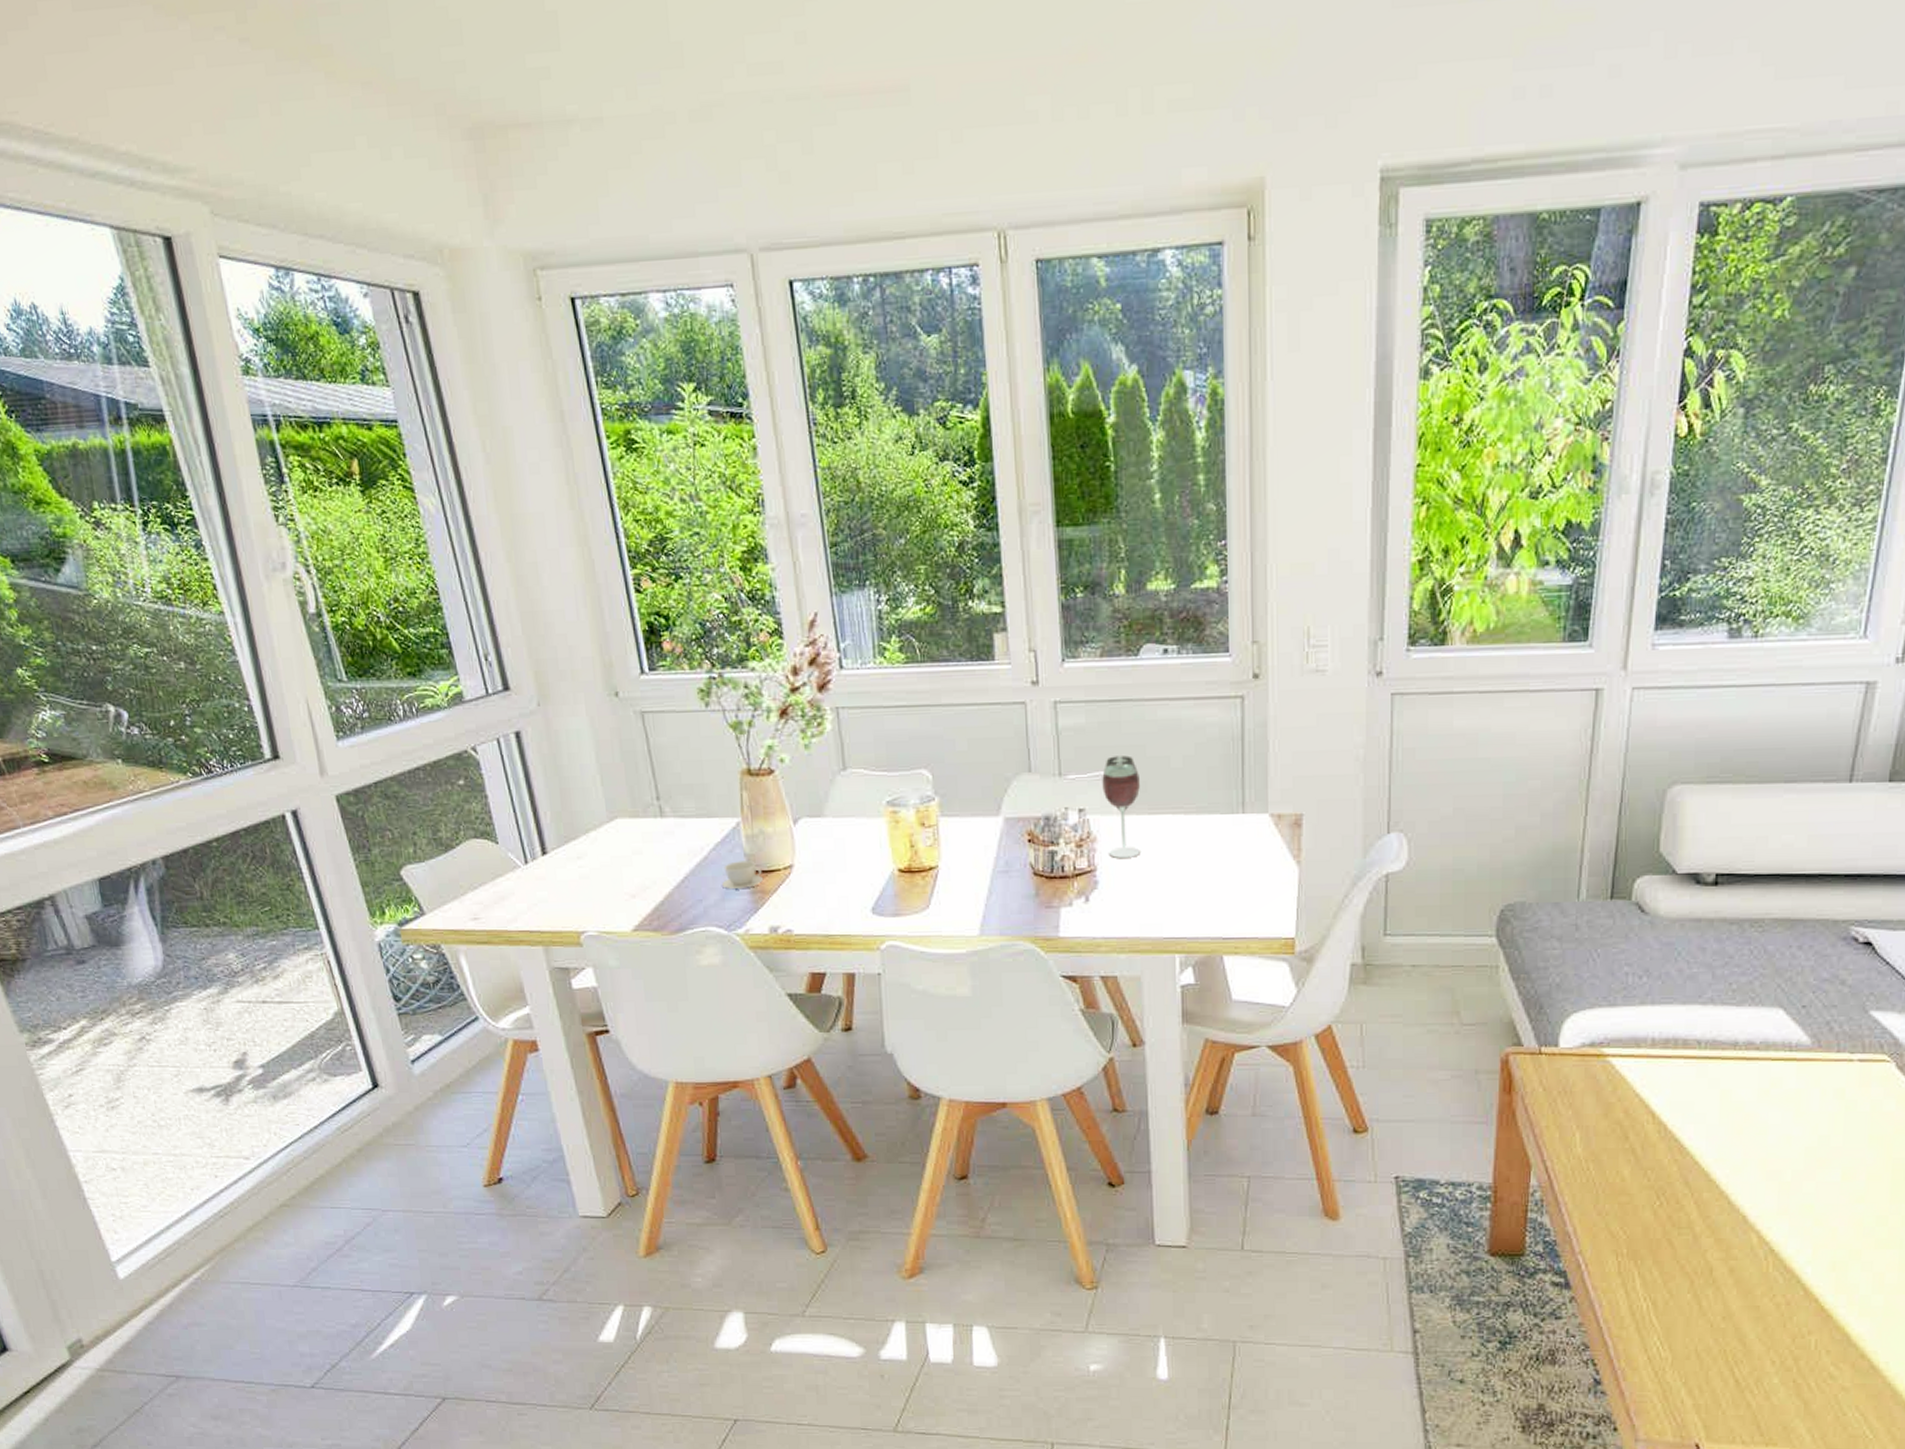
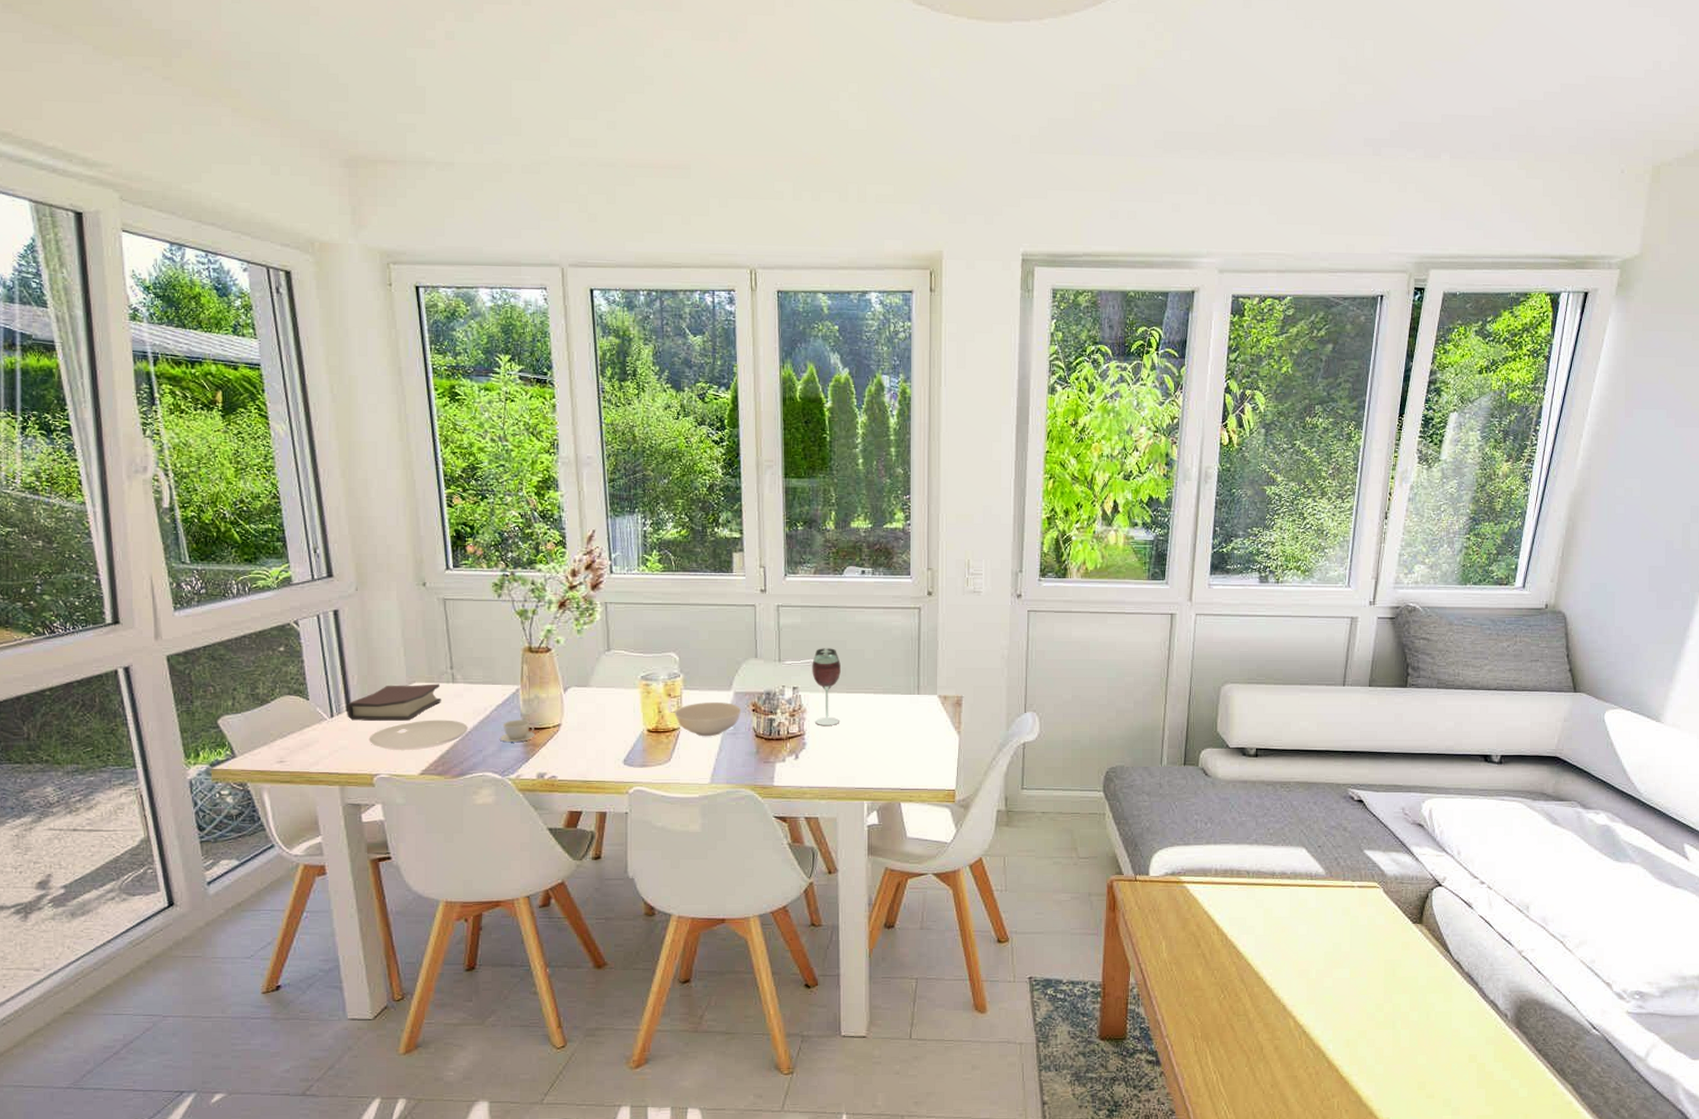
hardback book: none [540,819,650,868] -> present [346,684,442,721]
plate: none [570,863,684,903] -> present [369,720,468,751]
bowl: none [930,832,1014,877] -> present [674,702,742,737]

